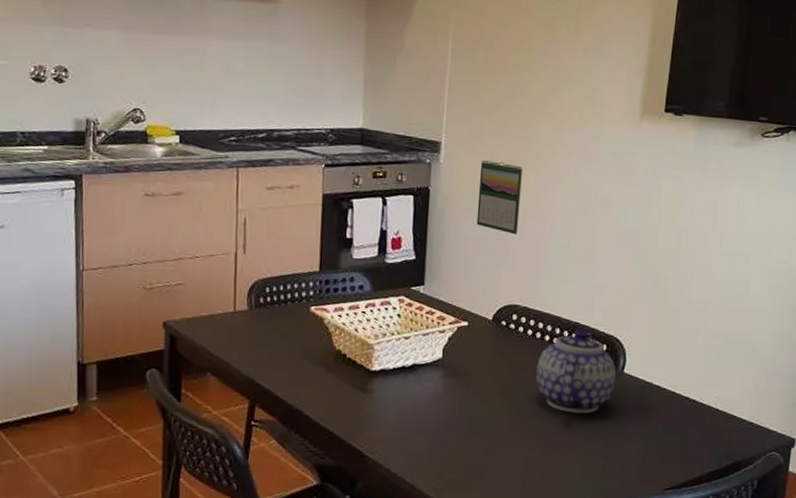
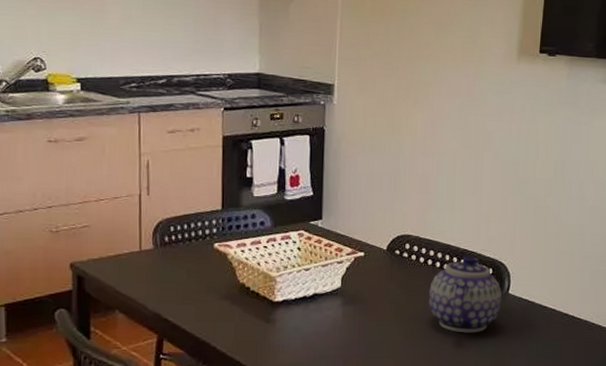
calendar: present [476,160,523,235] -> none [369,101,411,169]

